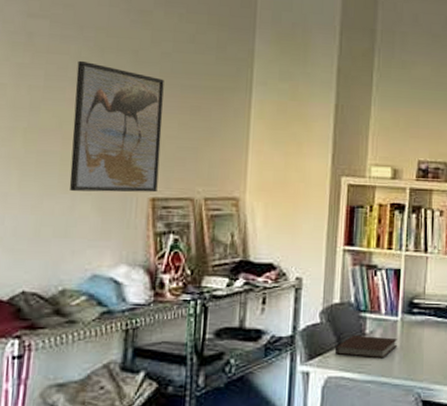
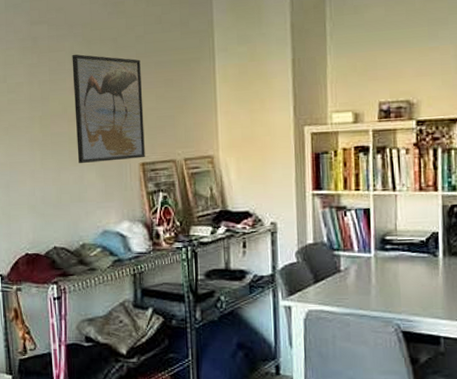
notebook: present [334,336,397,359] -> none [312,272,372,293]

